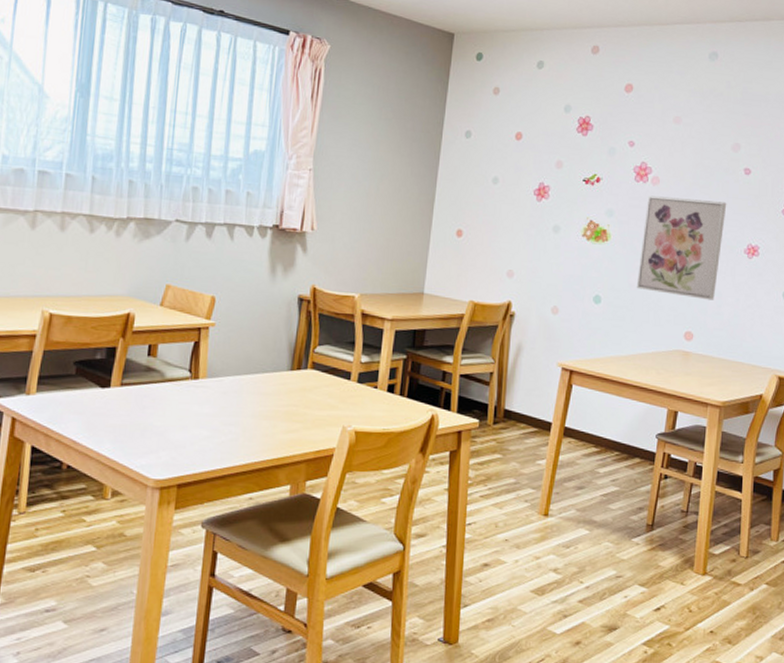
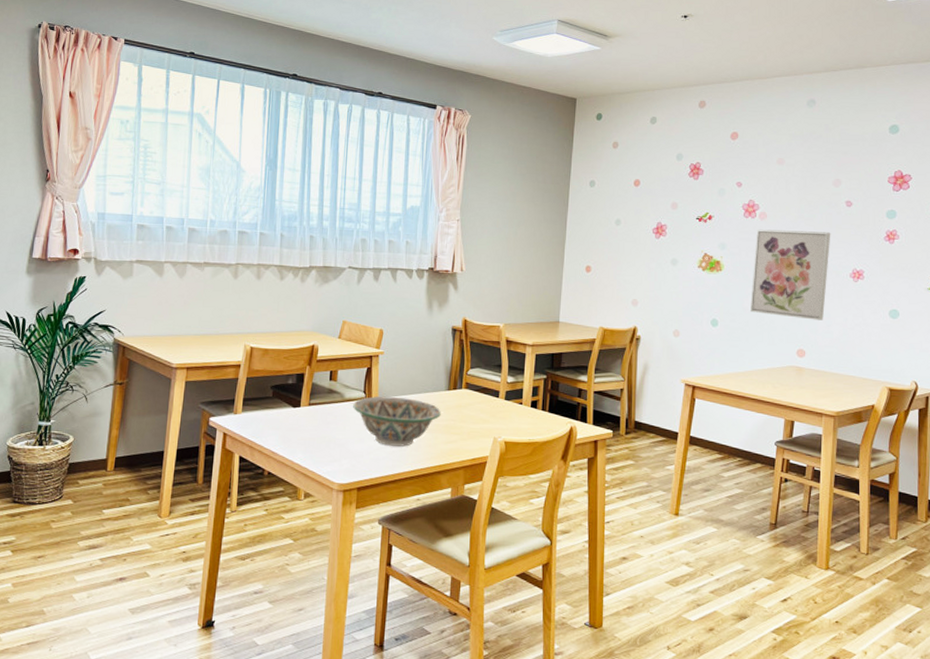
decorative bowl: none [175,376,282,436] -> present [353,396,441,447]

